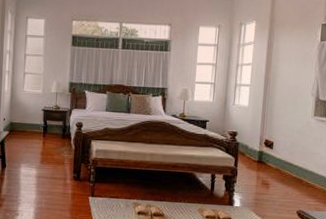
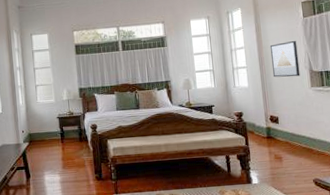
wall art: none [276,64,308,103] -> present [269,40,300,78]

